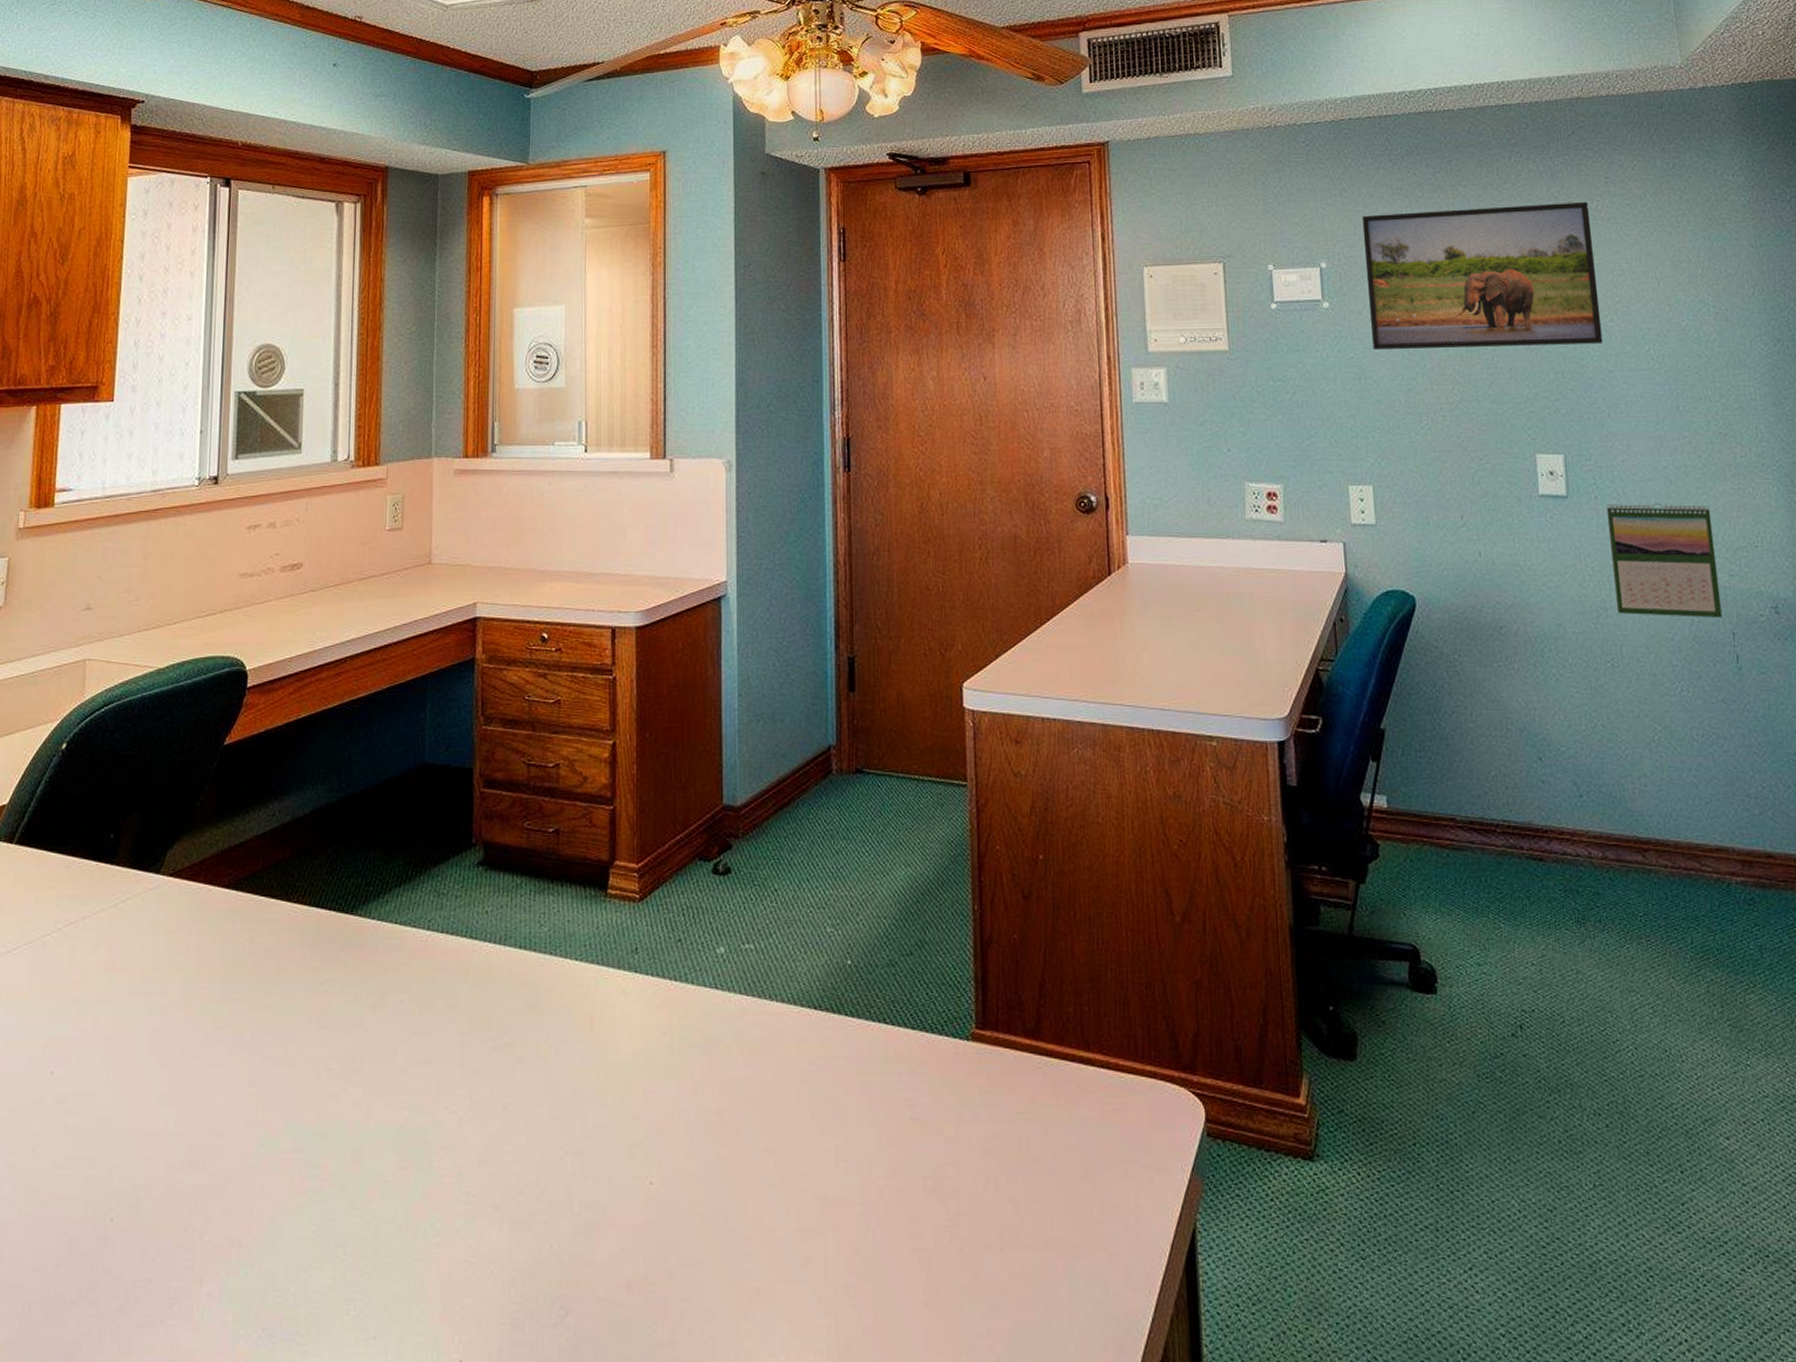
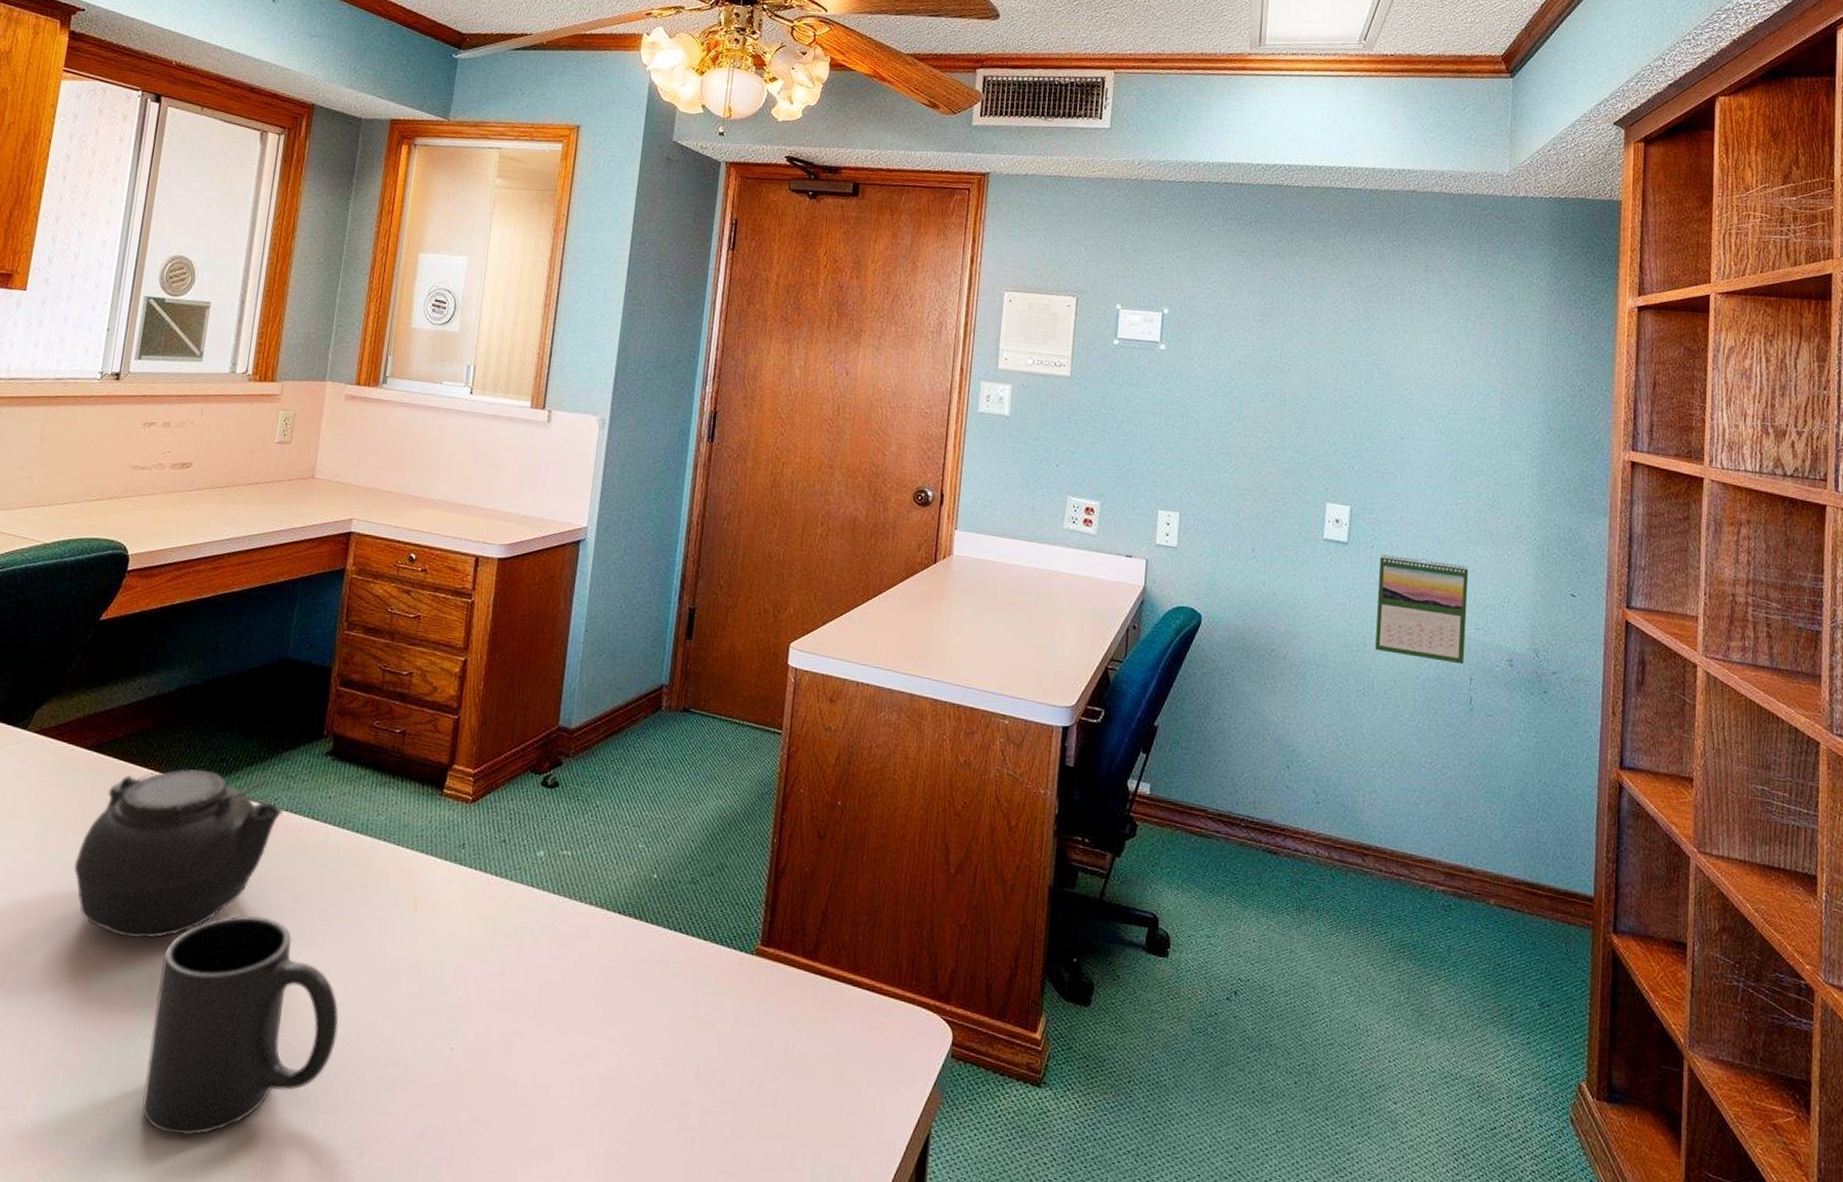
teapot: none [224,890,439,1092] -> present [74,764,284,938]
mug: none [323,1054,524,1312] -> present [142,915,339,1136]
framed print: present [1361,202,1603,349] -> none [1198,271,1408,413]

